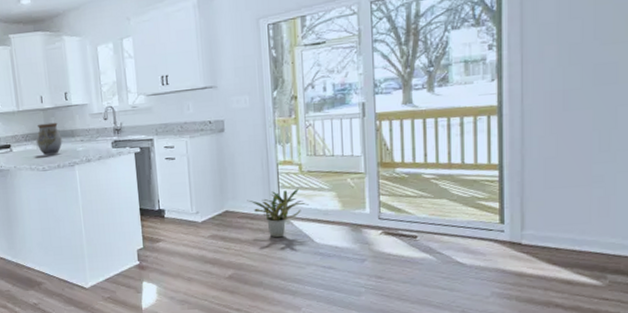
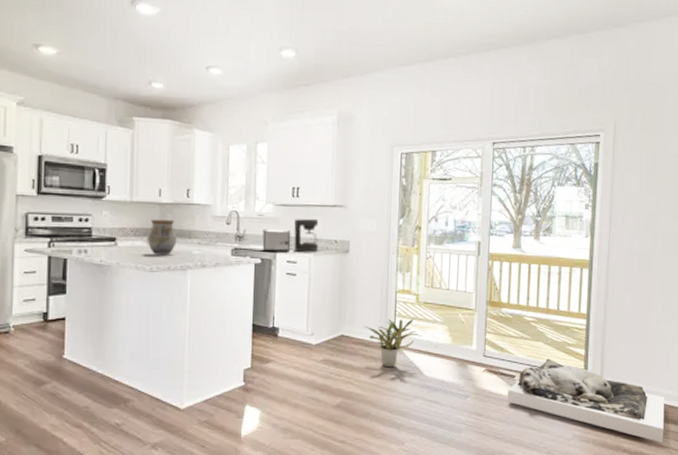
toaster: none [138,117,167,141] -> present [262,229,291,253]
coffee maker: none [167,102,193,137] -> present [294,218,319,252]
dog bed: none [410,215,608,296] -> present [507,358,665,442]

